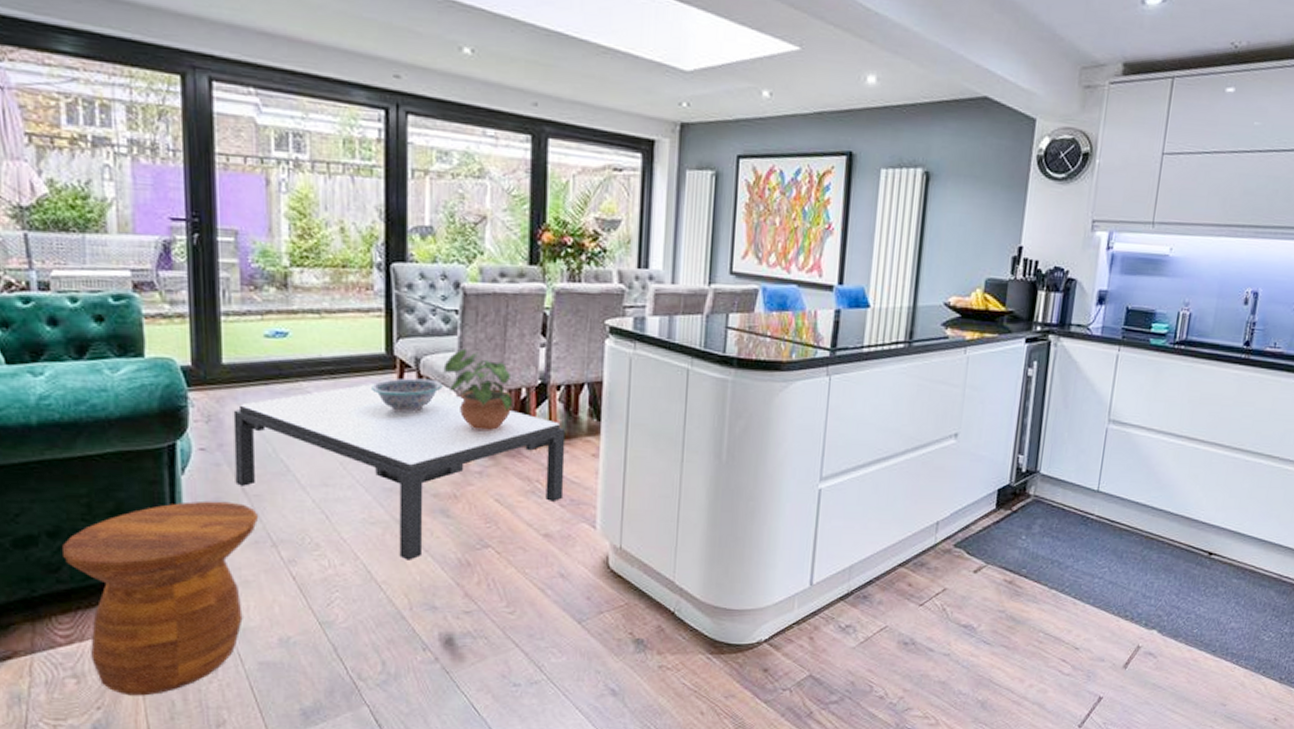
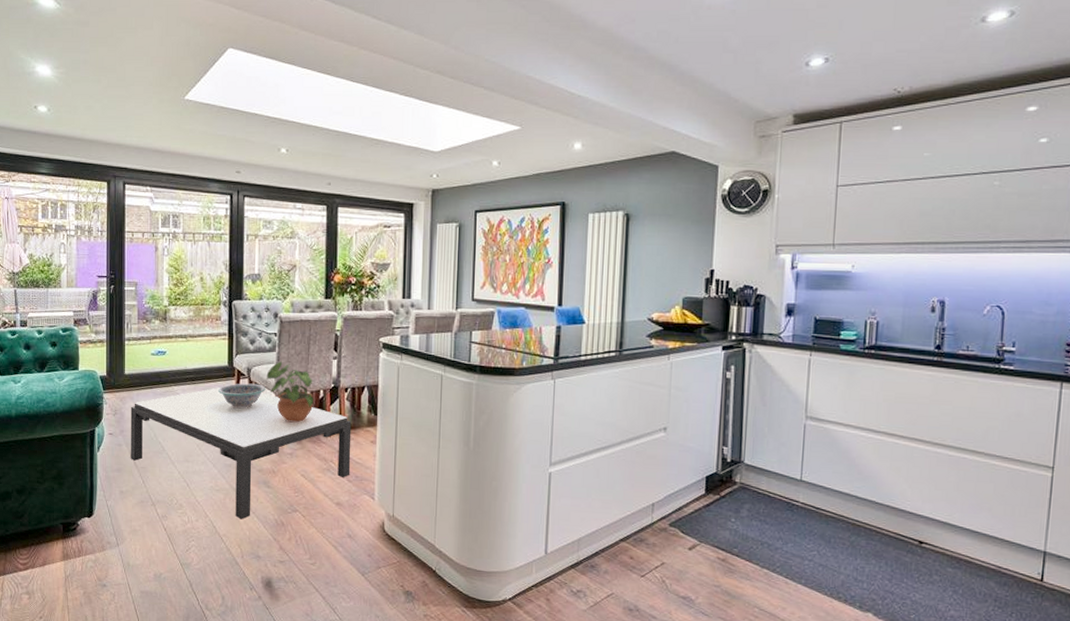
side table: present [63,500,258,696] -> none [25,470,143,611]

